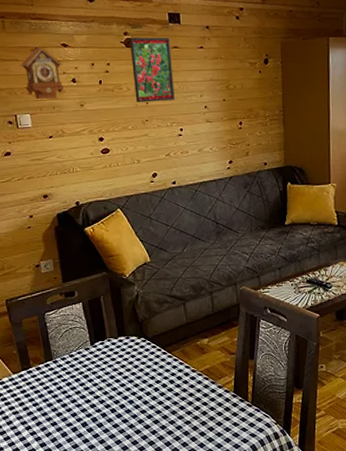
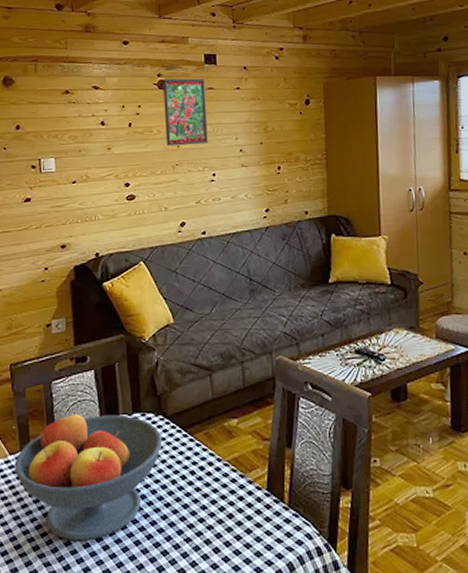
fruit bowl: none [17,338,145,438] -> present [14,413,163,541]
cuckoo clock: present [19,47,65,100] -> none [48,89,93,144]

